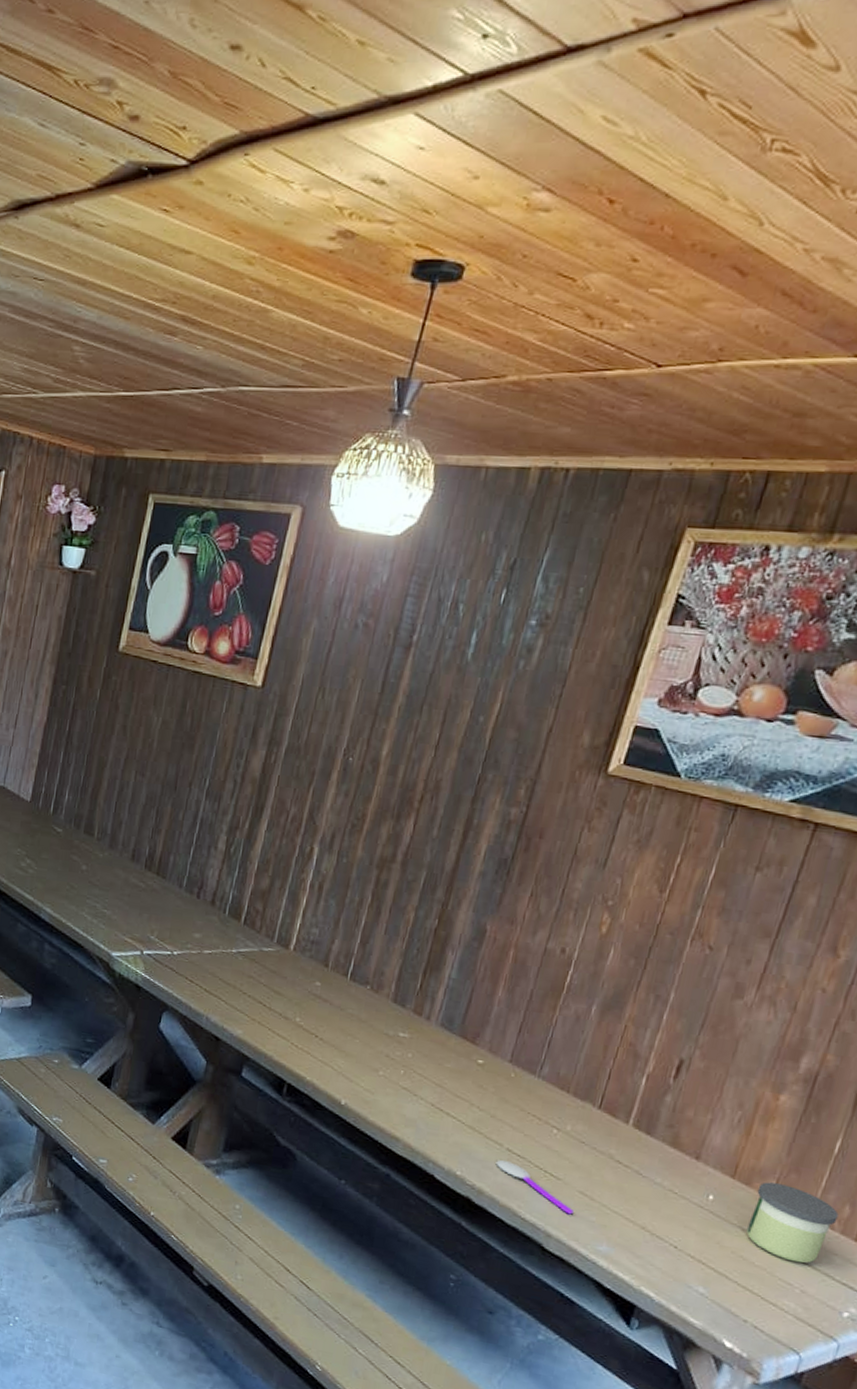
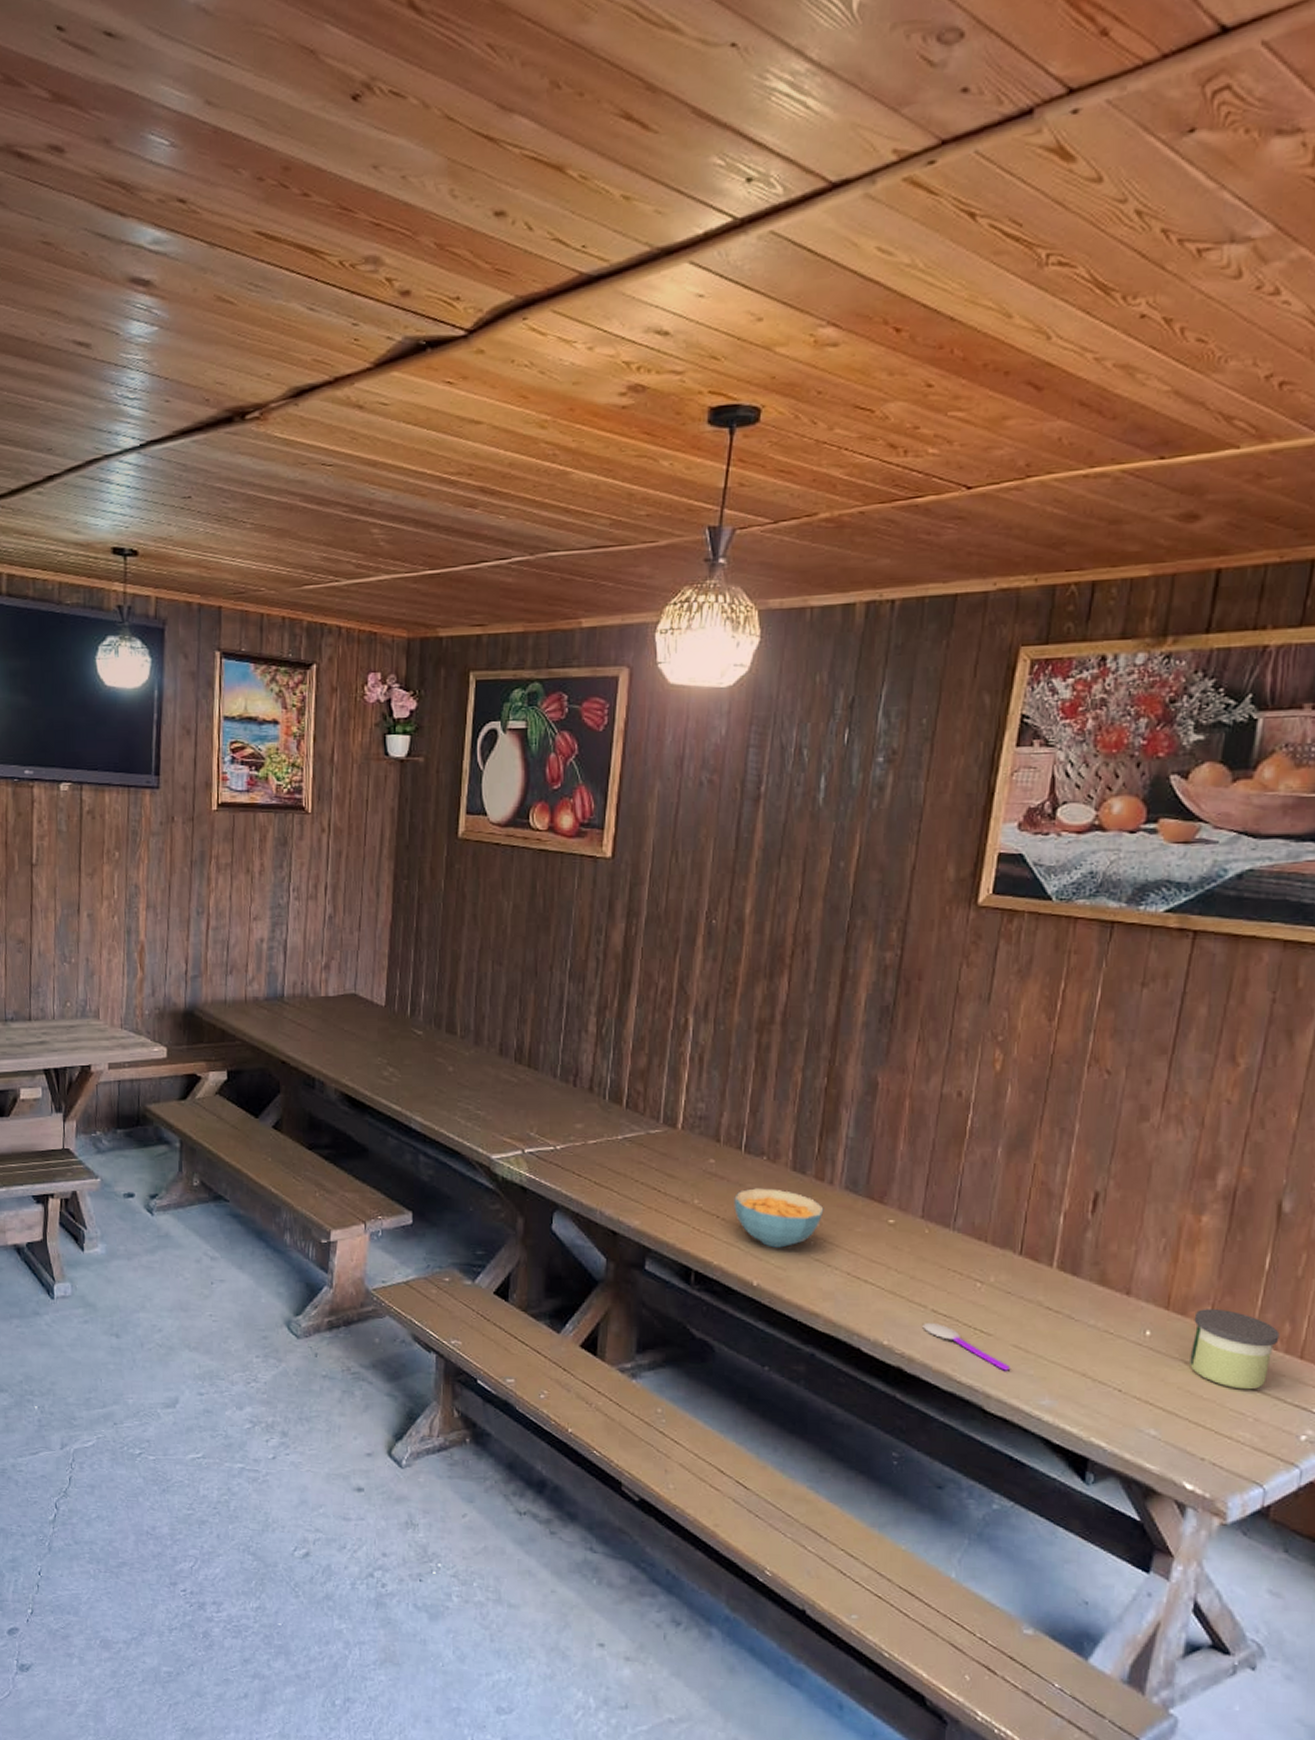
cereal bowl: none [332,1014,418,1073] -> present [734,1188,824,1248]

